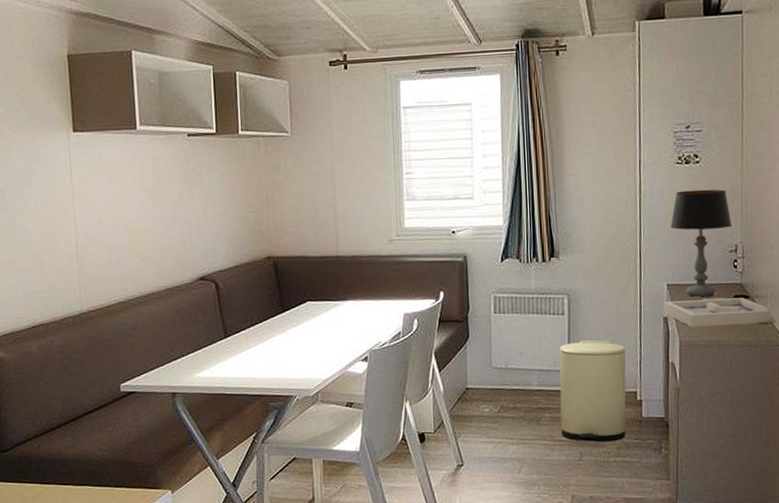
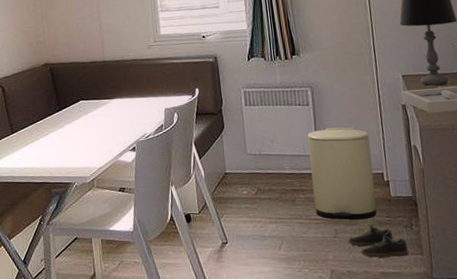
shoe: none [592,448,655,482] -> present [347,225,409,258]

